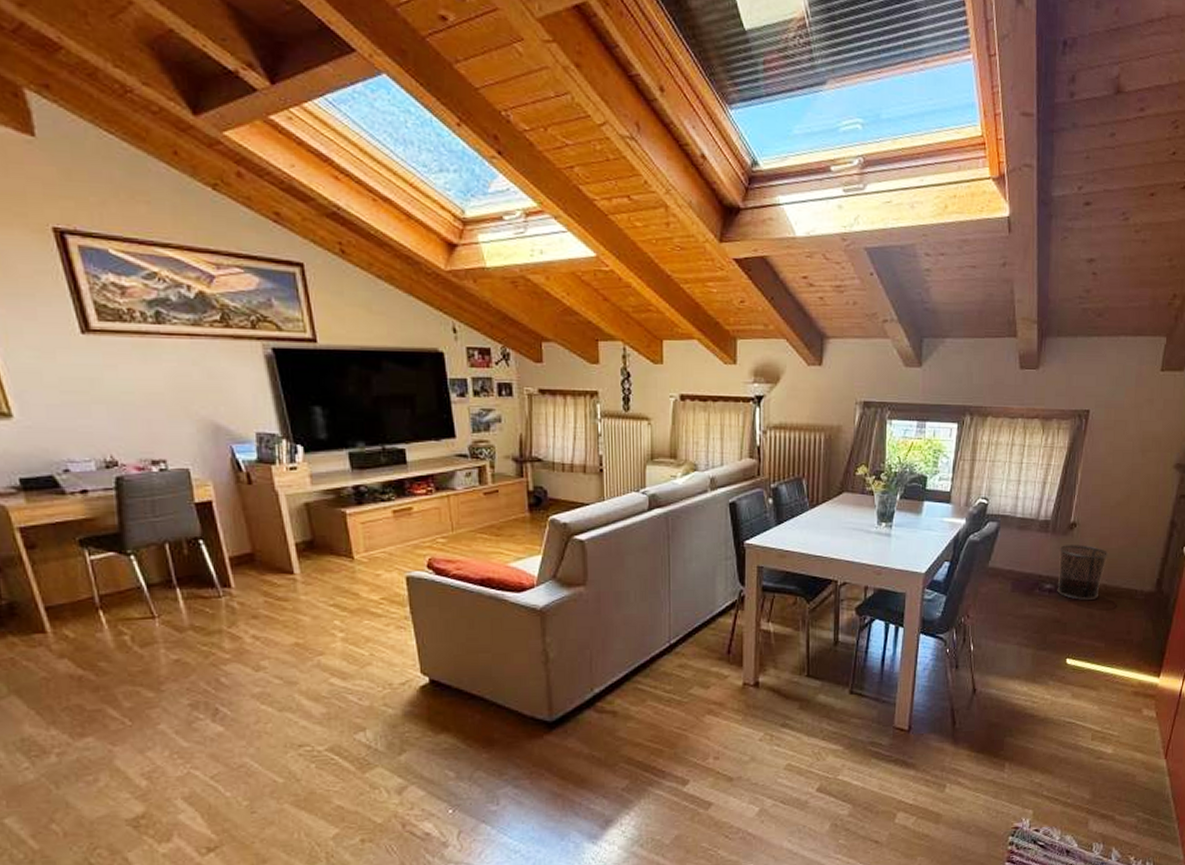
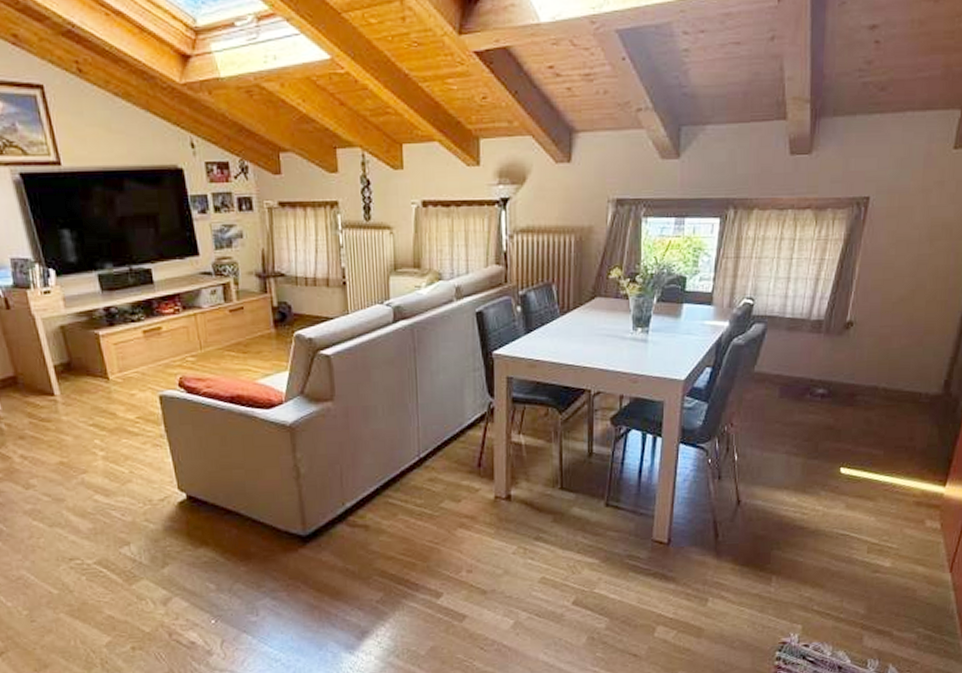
waste bin: present [1057,544,1108,600] -> none [830,345,889,405]

